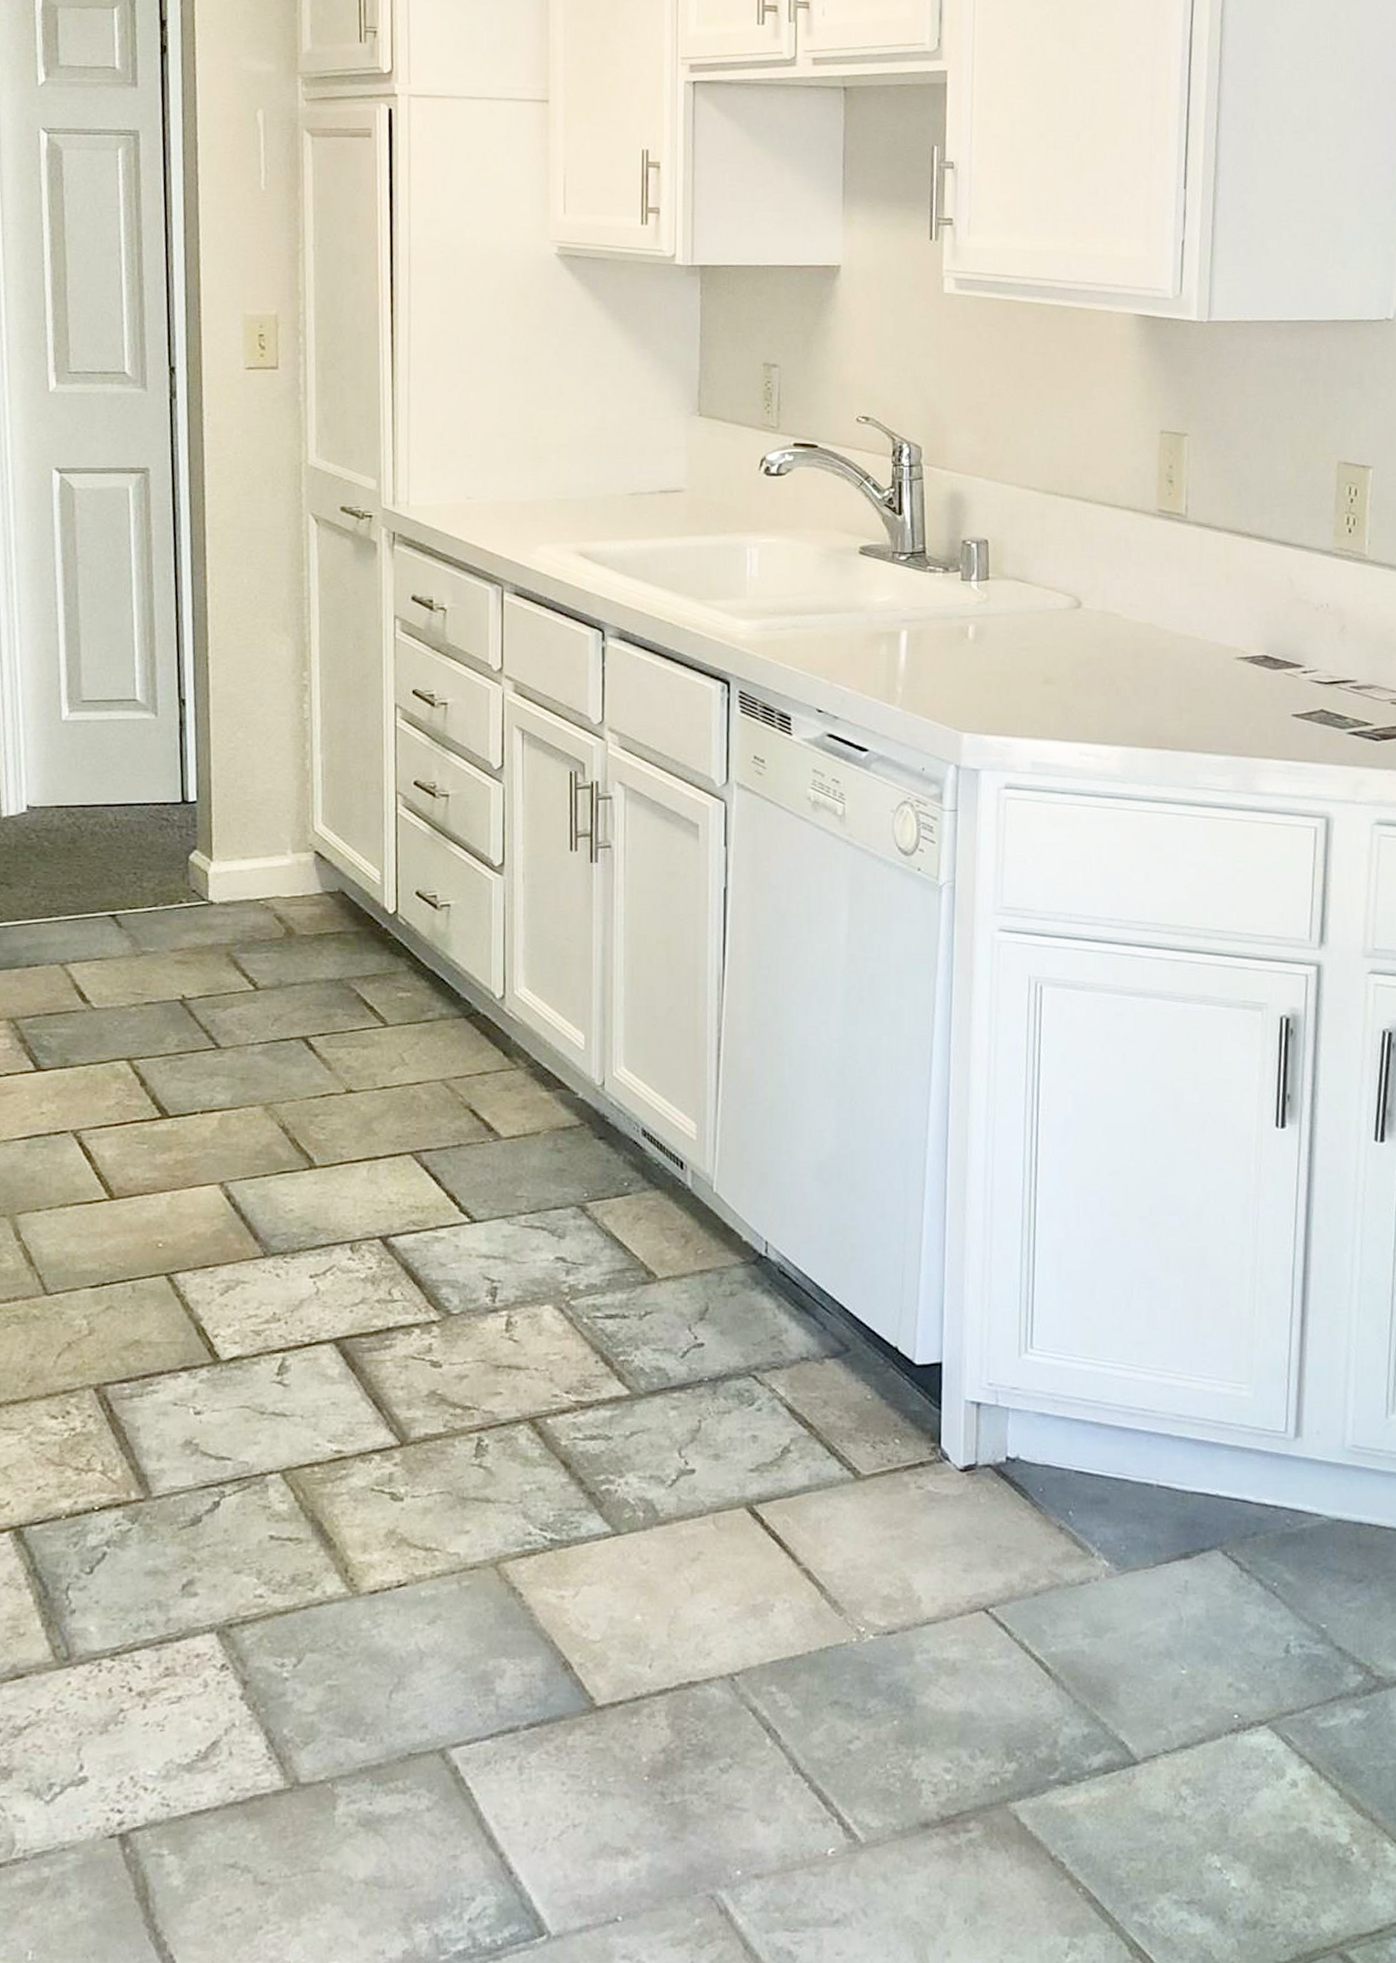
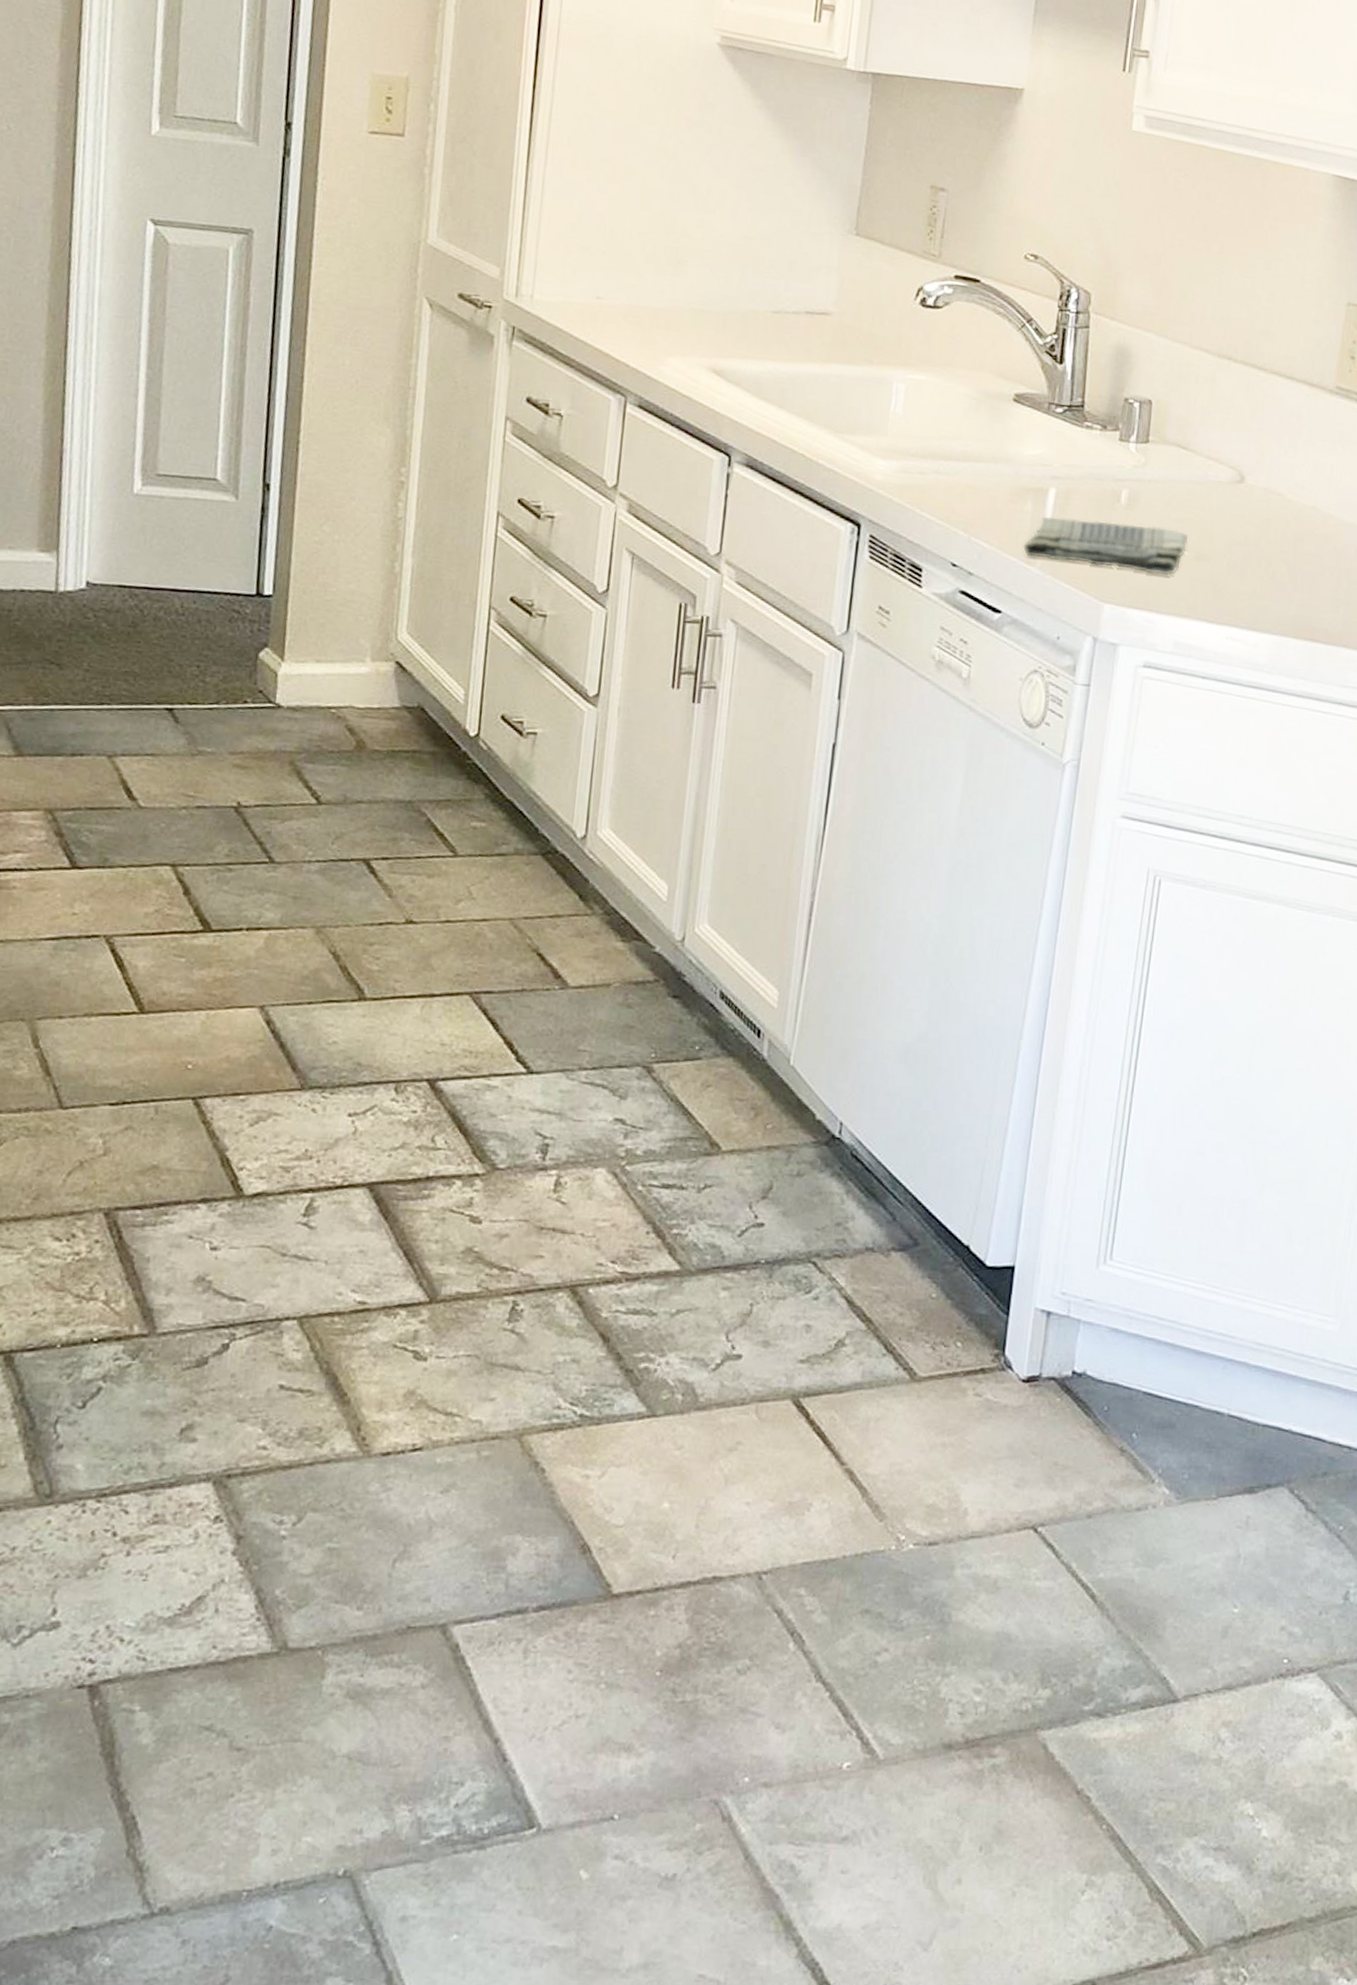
dish towel: none [882,656,1034,701] -> present [1023,517,1188,576]

